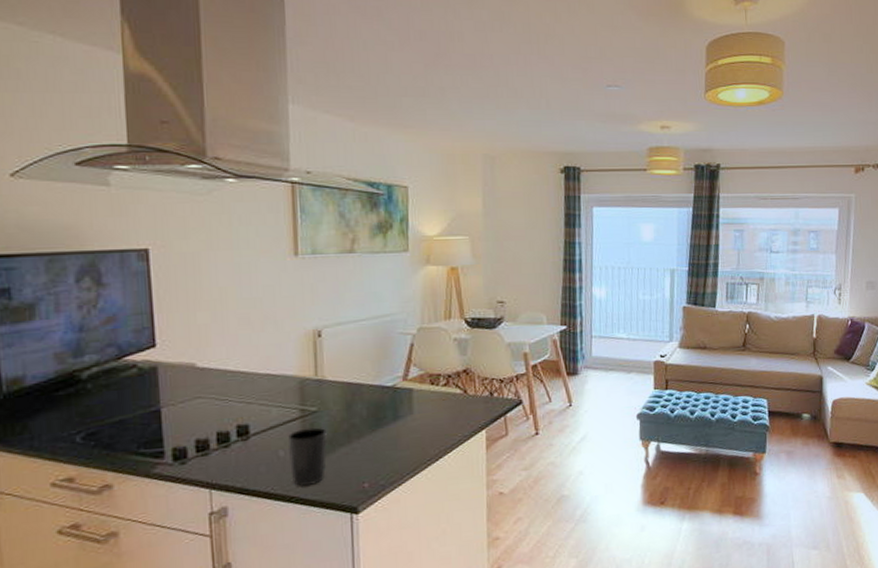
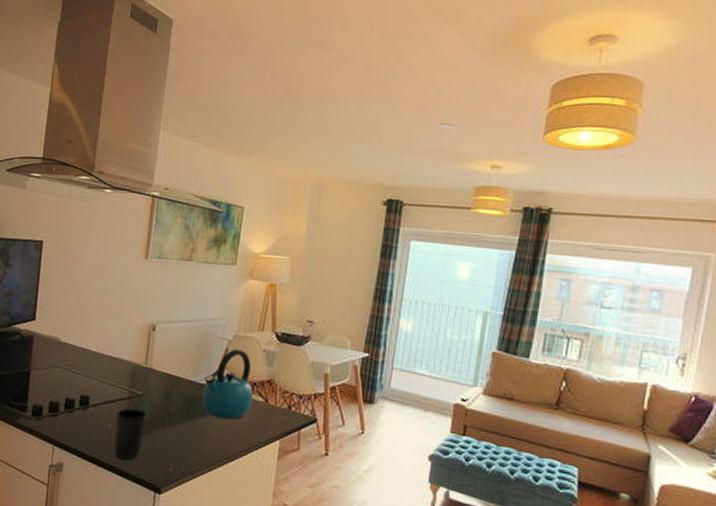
kettle: none [390,342,450,420] -> present [201,349,253,420]

